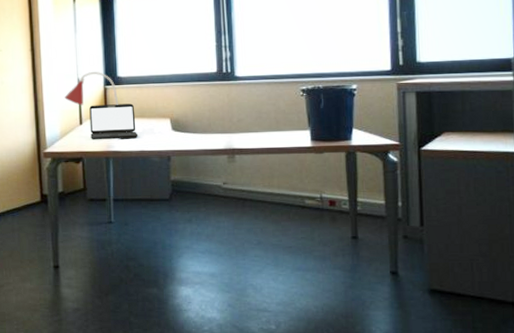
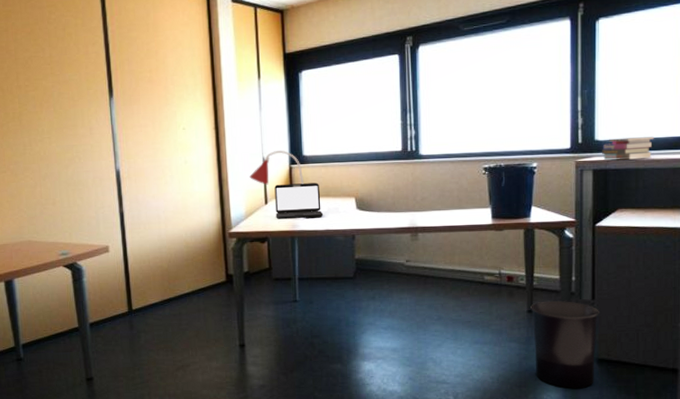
waste bin: none [355,226,429,320] -> present [530,300,599,389]
books: none [423,58,479,83] -> present [601,136,654,161]

